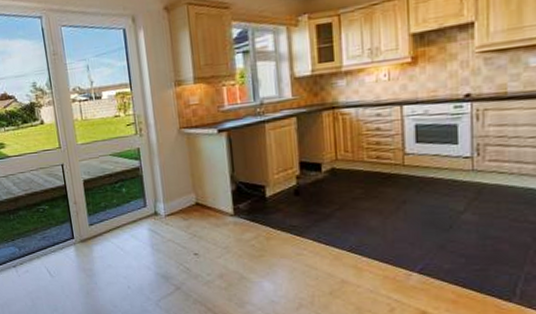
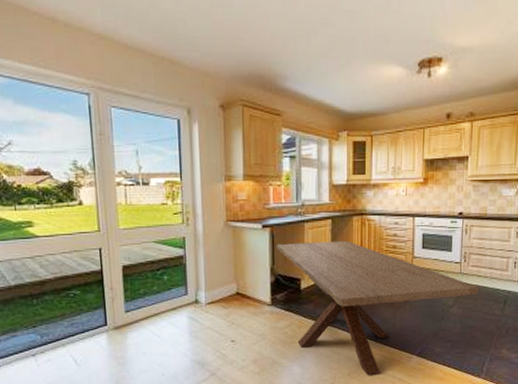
dining table: none [234,139,503,294] -> present [275,240,479,375]

